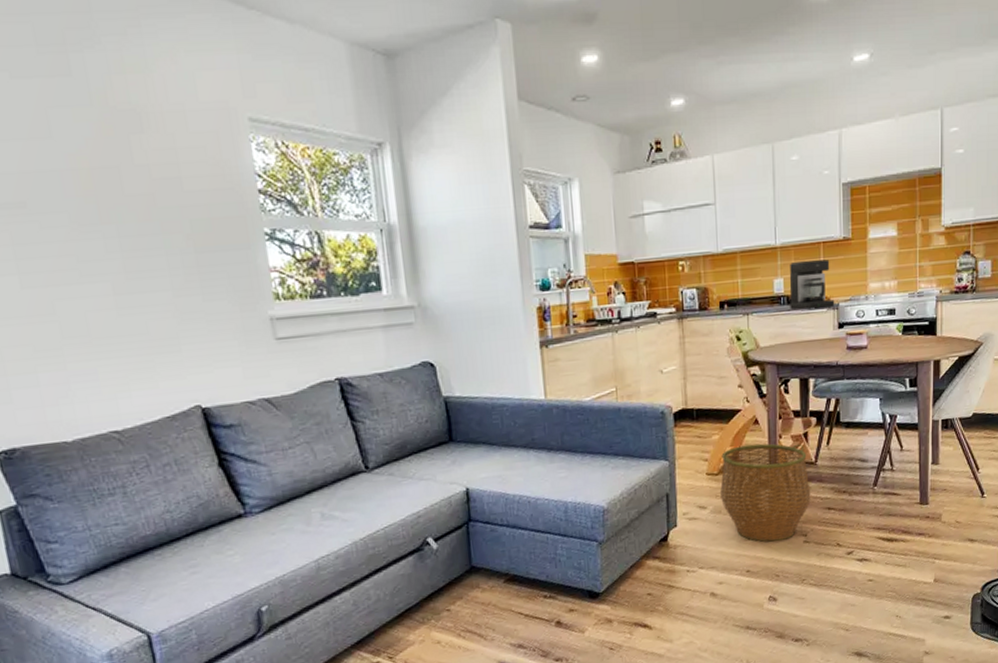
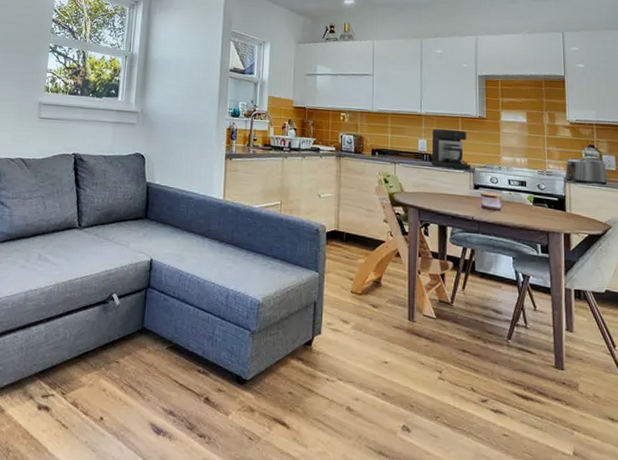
basket: present [719,443,811,542] -> none [361,273,446,372]
toaster: none [937,267,982,300] -> present [565,158,608,185]

